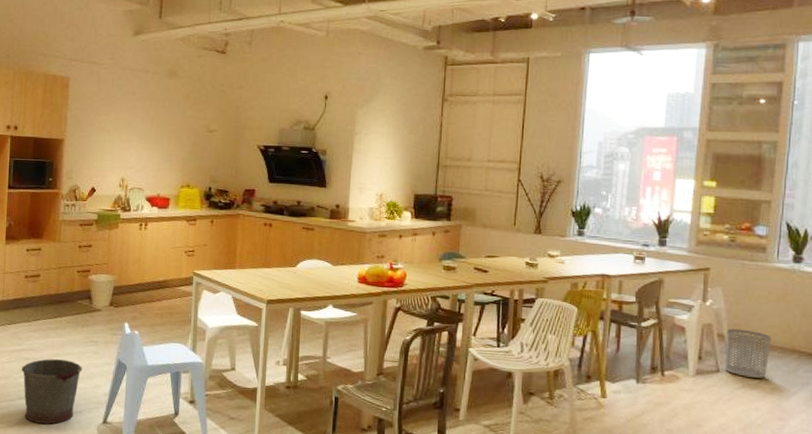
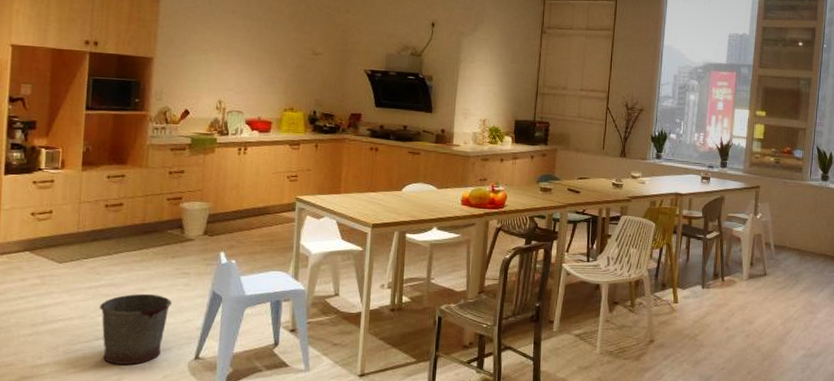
waste bin: present [725,328,771,378] -> none [770,237,805,279]

